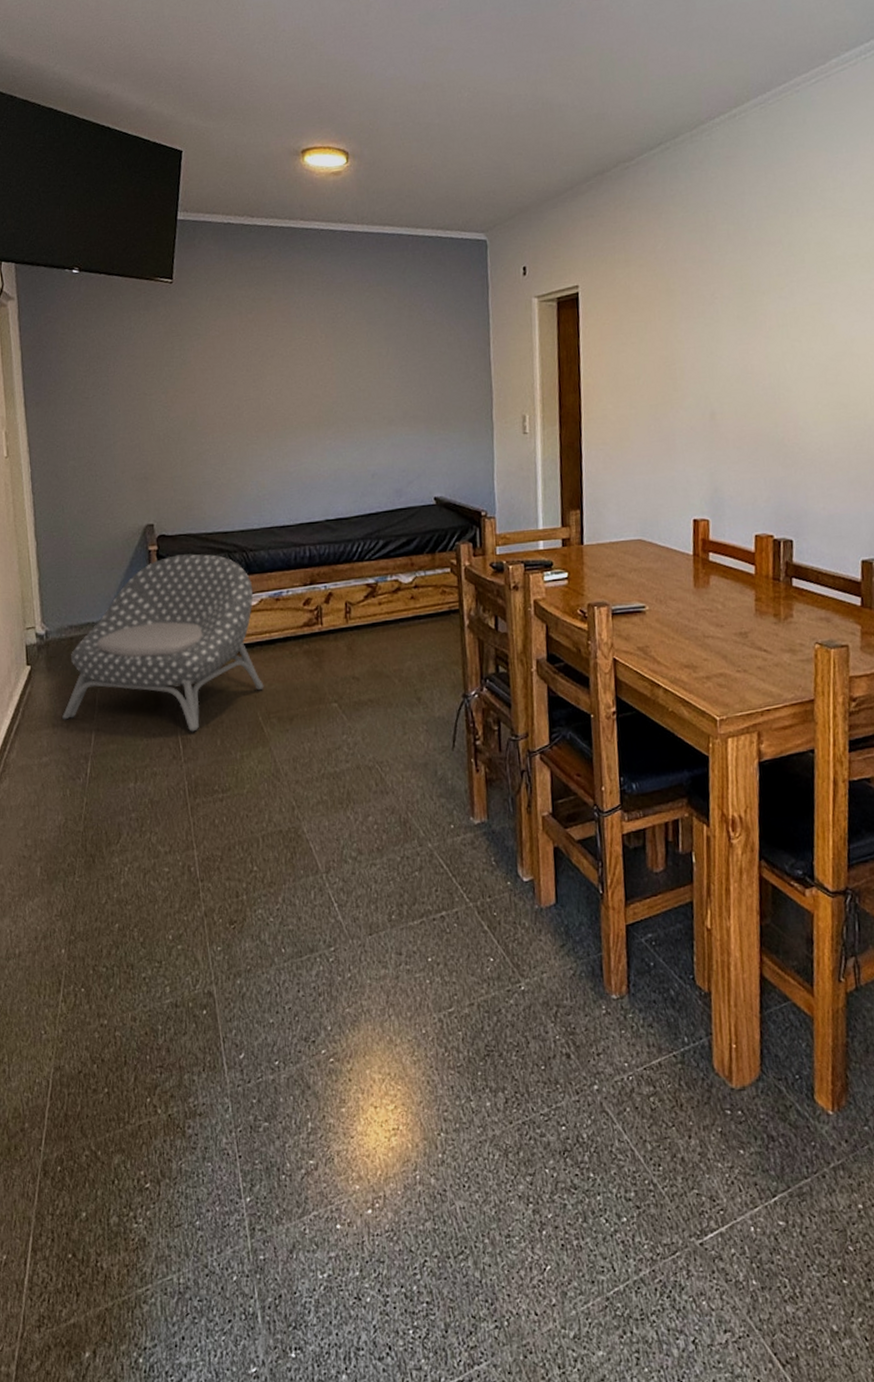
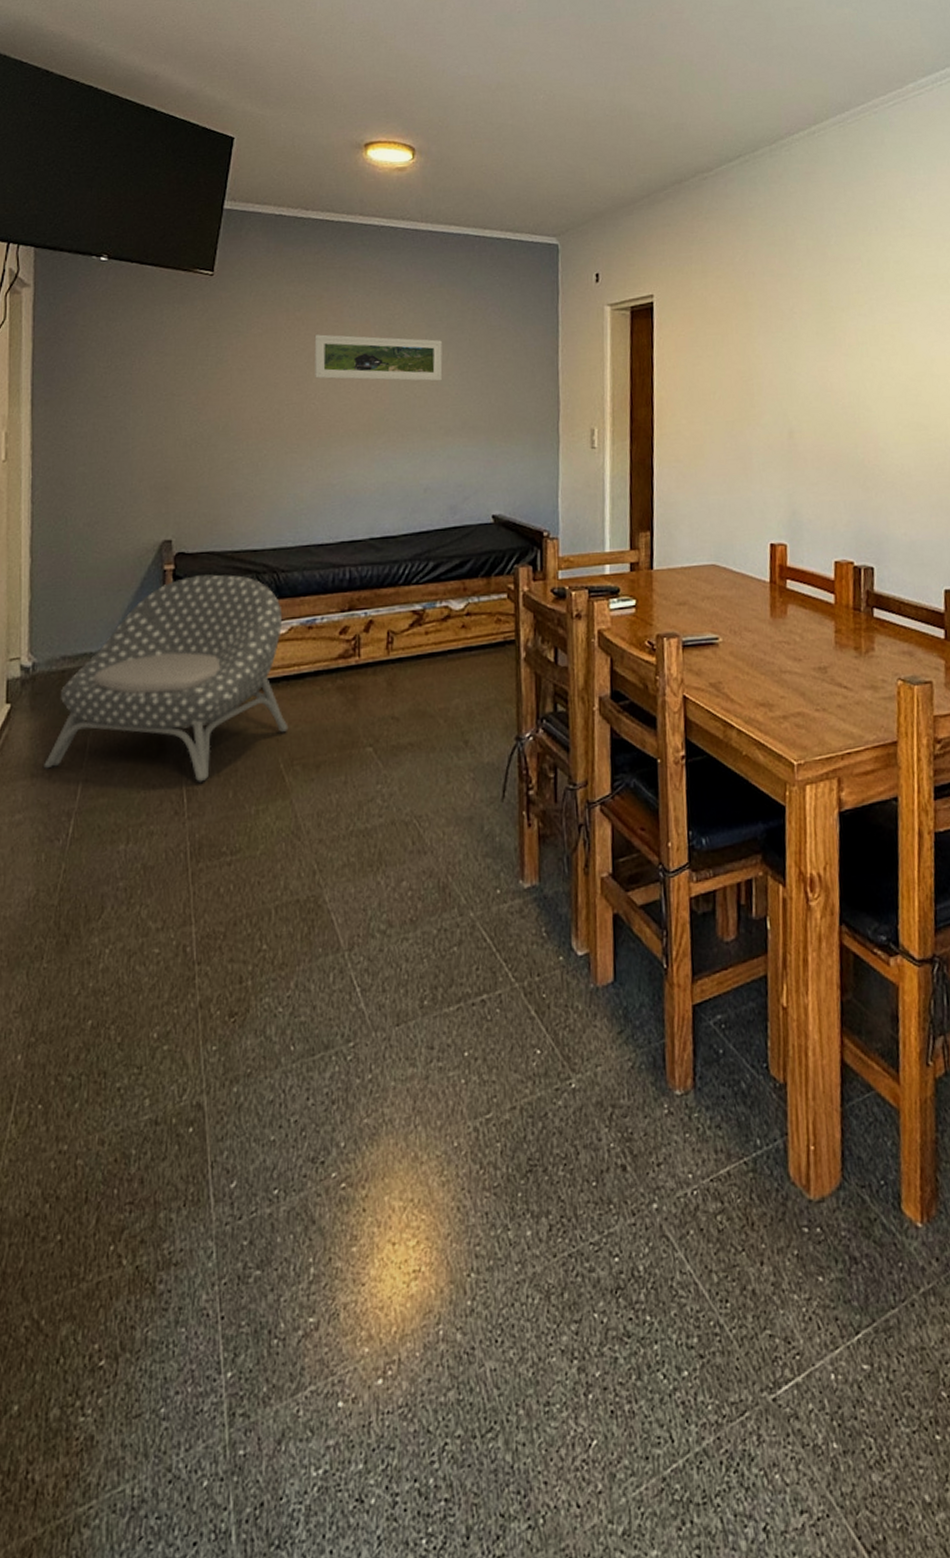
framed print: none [266,334,384,376] -> present [314,334,443,382]

